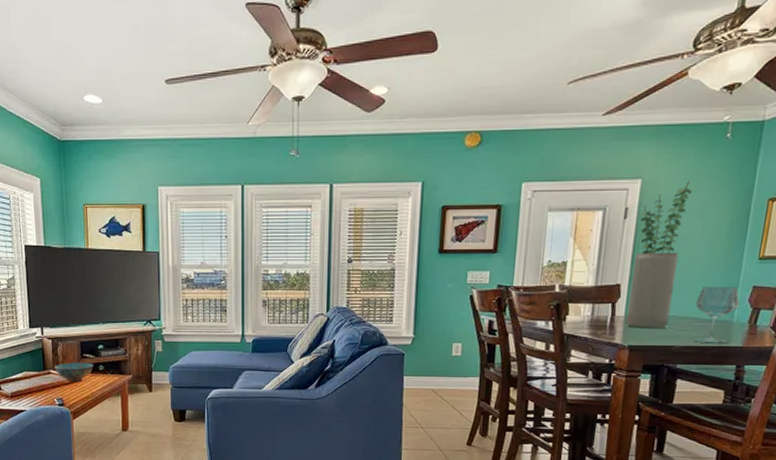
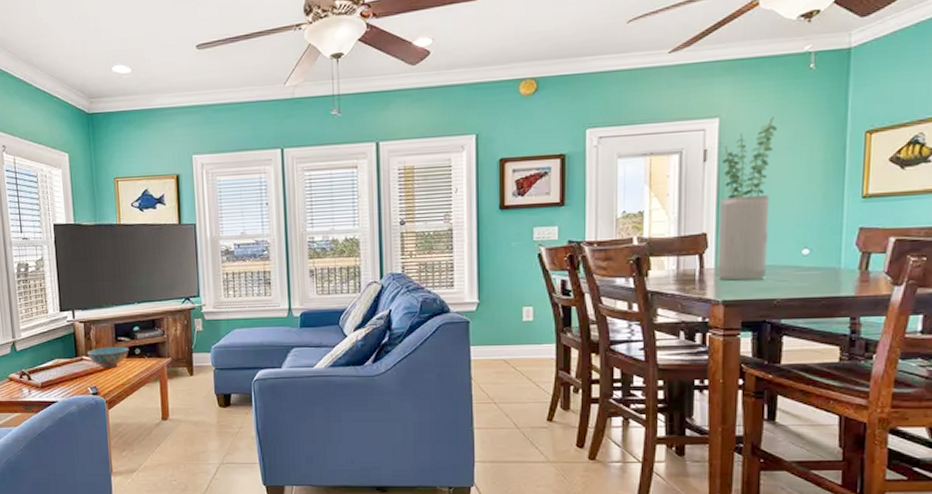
wine glass: present [693,286,740,344] -> none [794,229,845,294]

